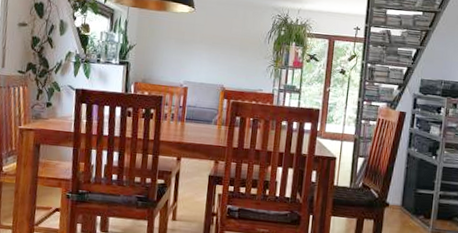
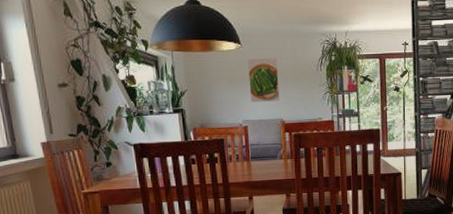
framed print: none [195,23,228,67] -> present [248,58,280,103]

